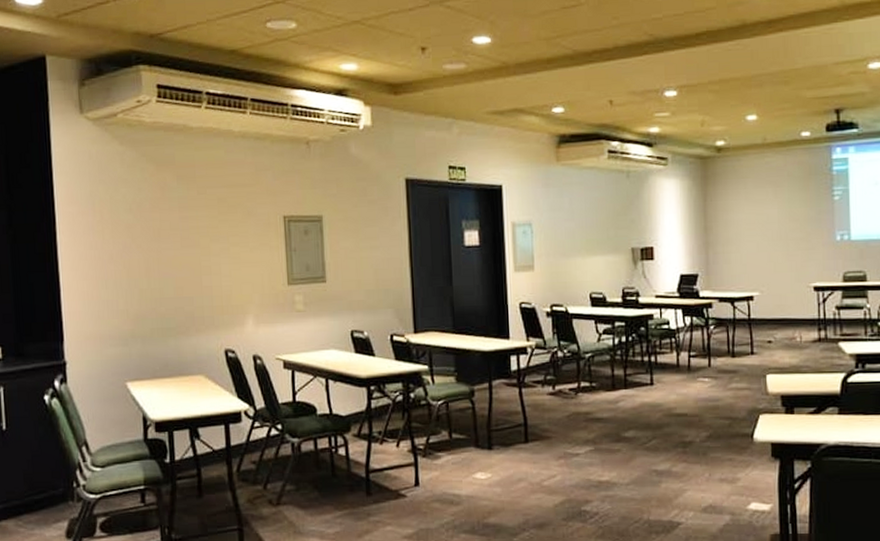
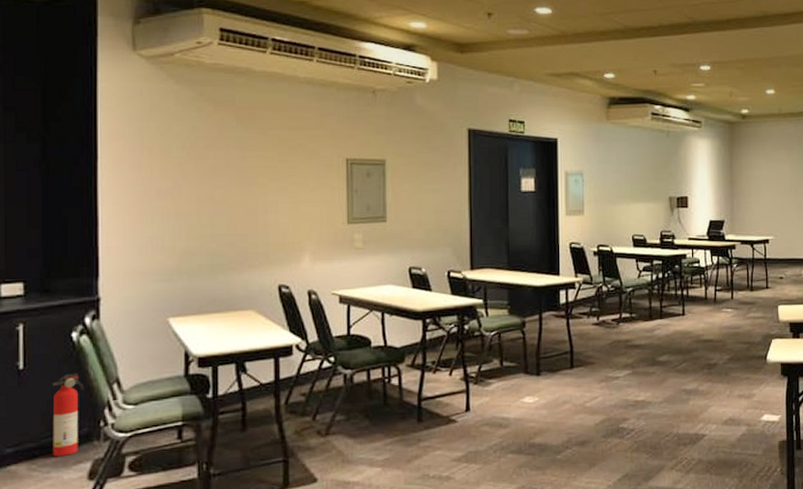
fire extinguisher: none [29,435,58,514] -> present [51,373,84,456]

